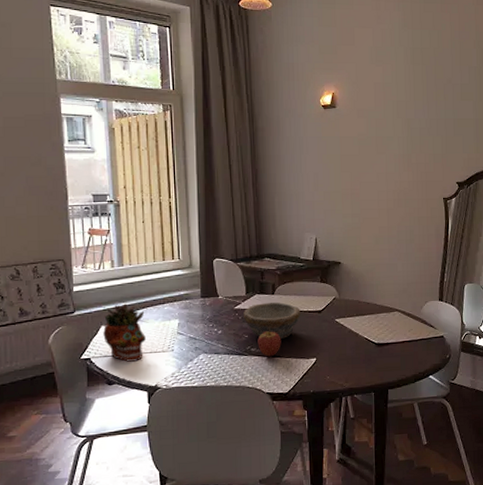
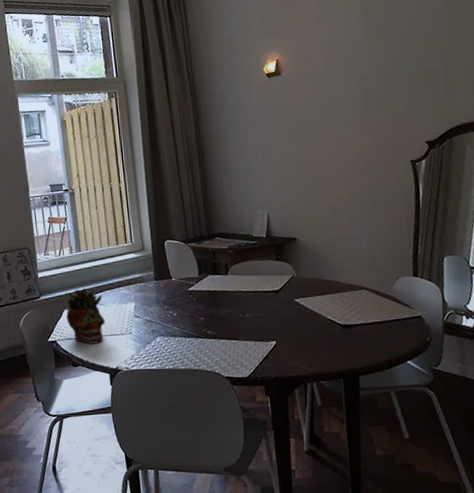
bowl: present [244,301,301,339] -> none [197,282,257,321]
fruit: present [258,327,281,357] -> none [213,309,238,340]

